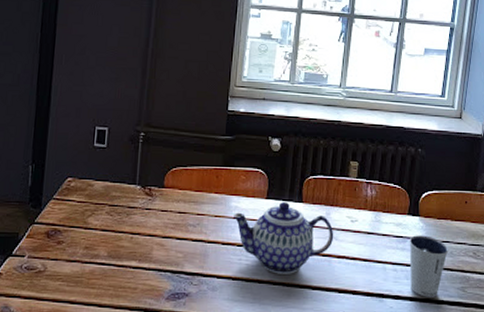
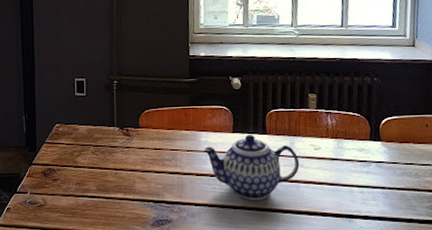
dixie cup: present [409,235,449,297] -> none [373,159,414,217]

